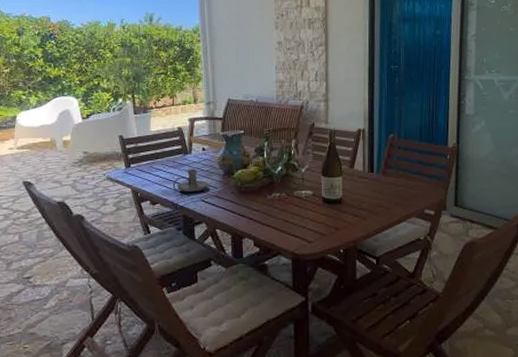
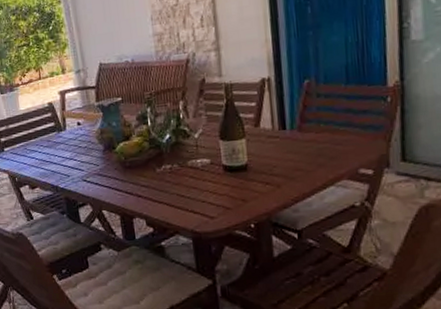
candle holder: present [172,169,208,193] -> none [50,147,89,173]

